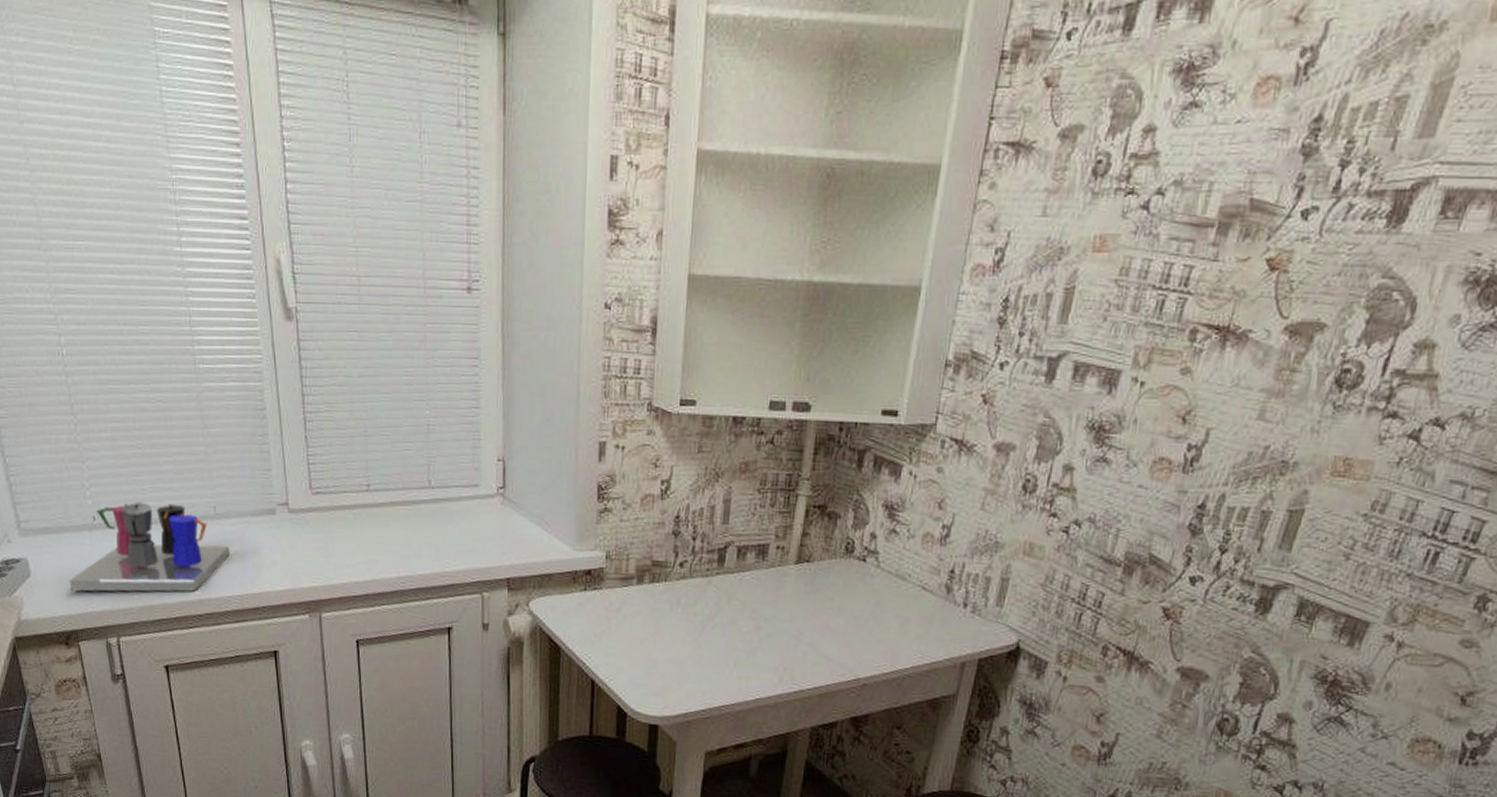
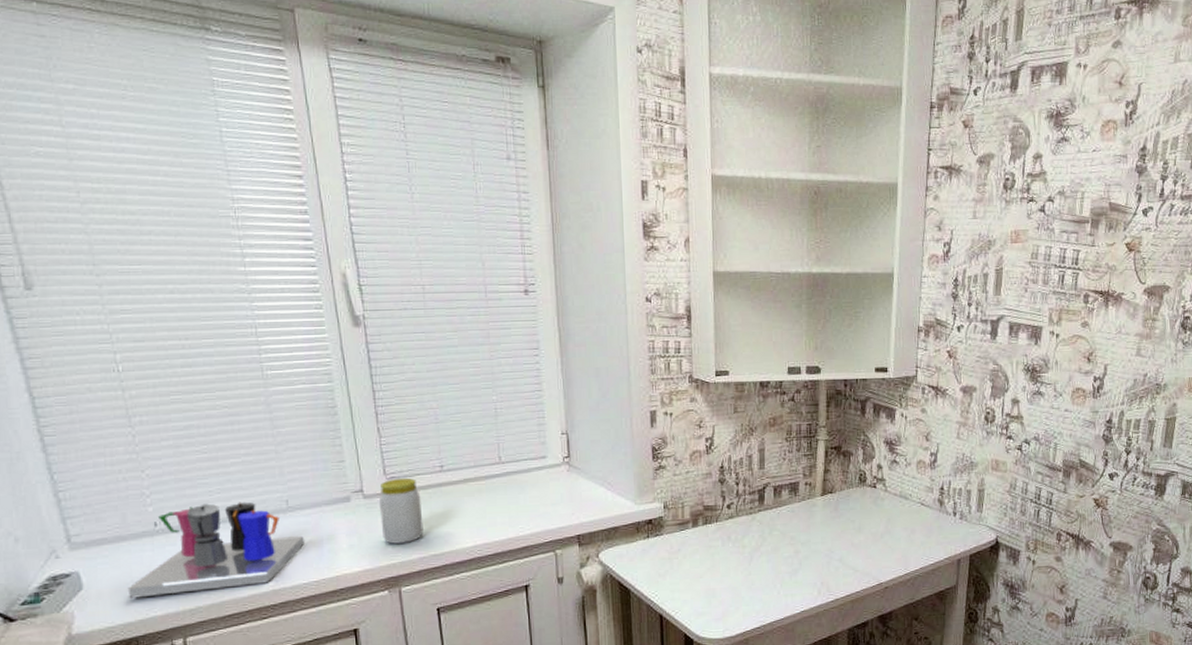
jar: none [304,493,347,566] -> present [380,477,424,544]

